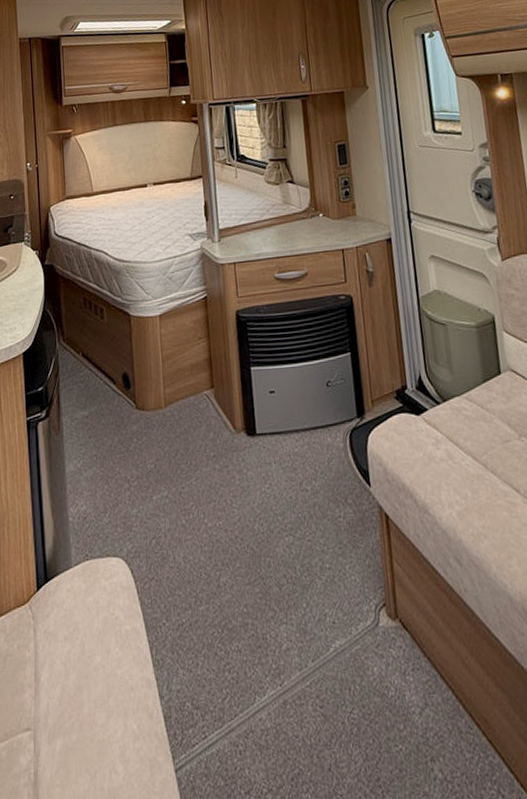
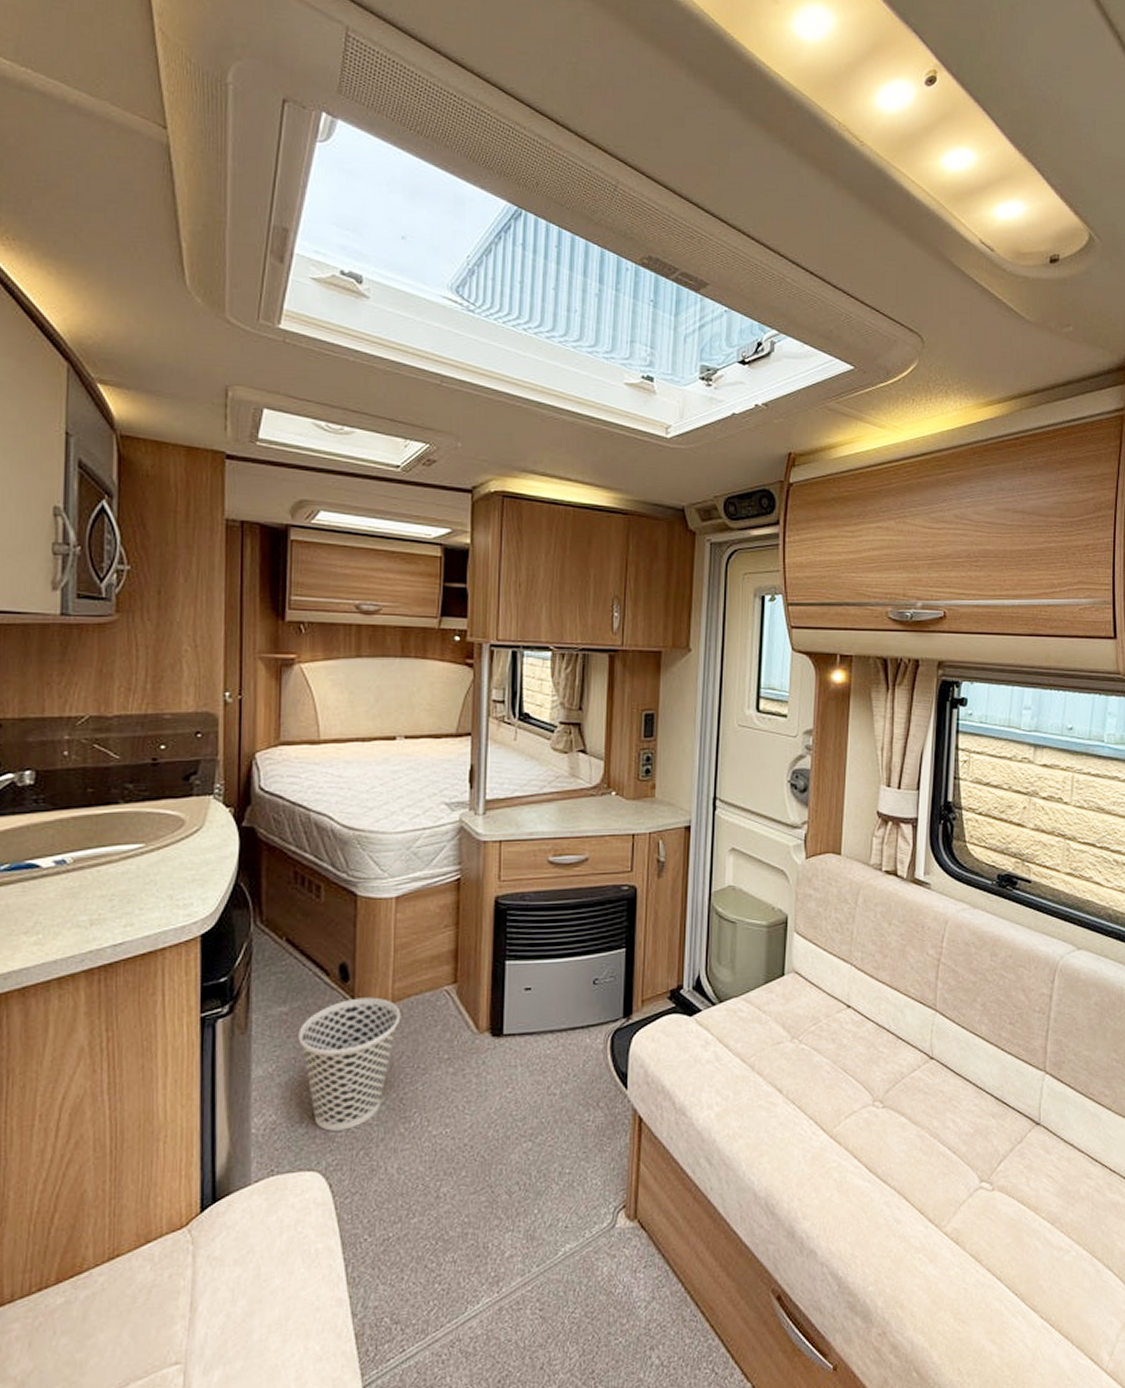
wastebasket: none [97,401,173,521] -> present [298,997,401,1131]

